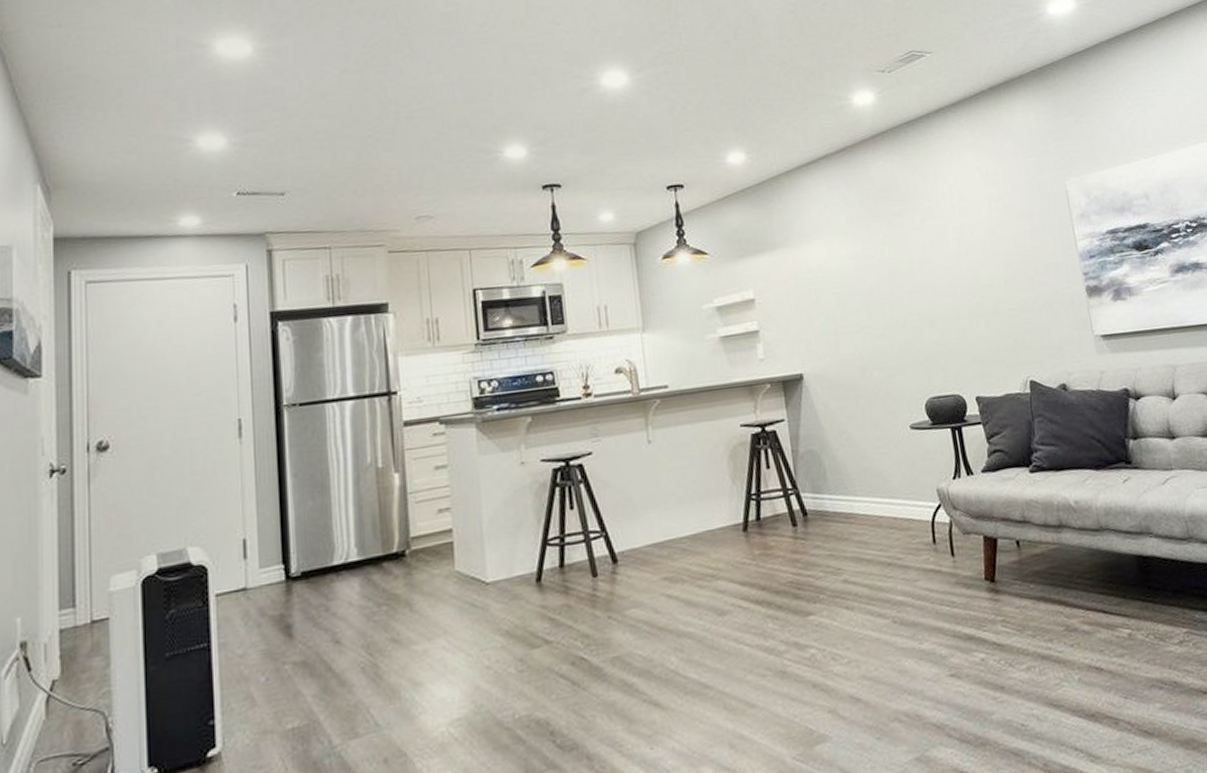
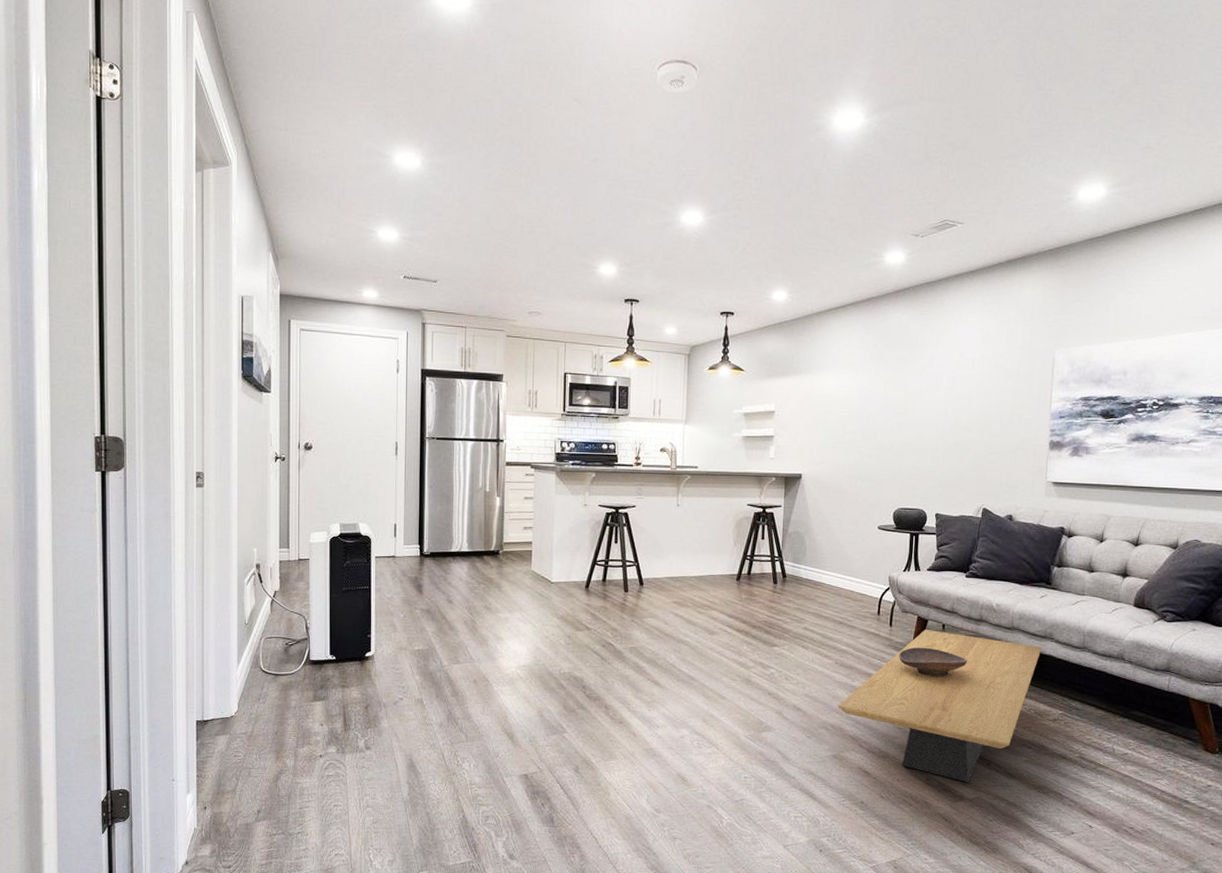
coffee table: none [908,546,1142,758] -> present [838,630,1042,782]
decorative bowl: none [970,575,1058,616] -> present [898,647,967,677]

